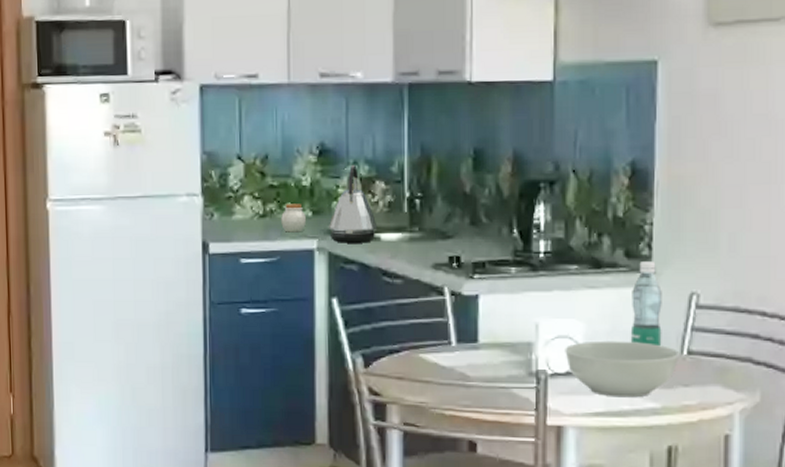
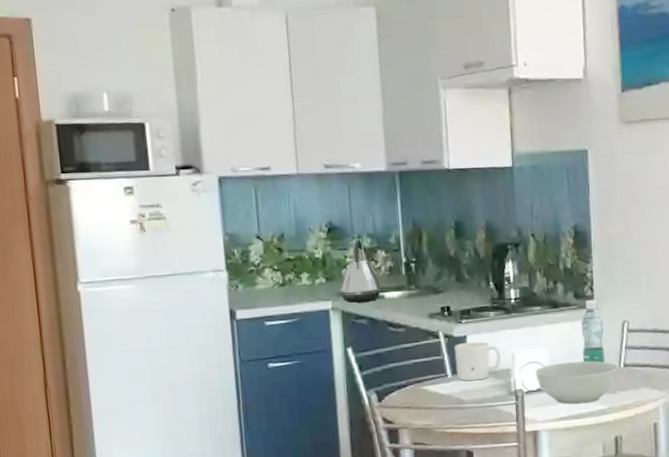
jar: present [280,204,307,232] -> none [298,272,322,297]
mug: none [462,304,521,353] -> present [454,342,501,381]

